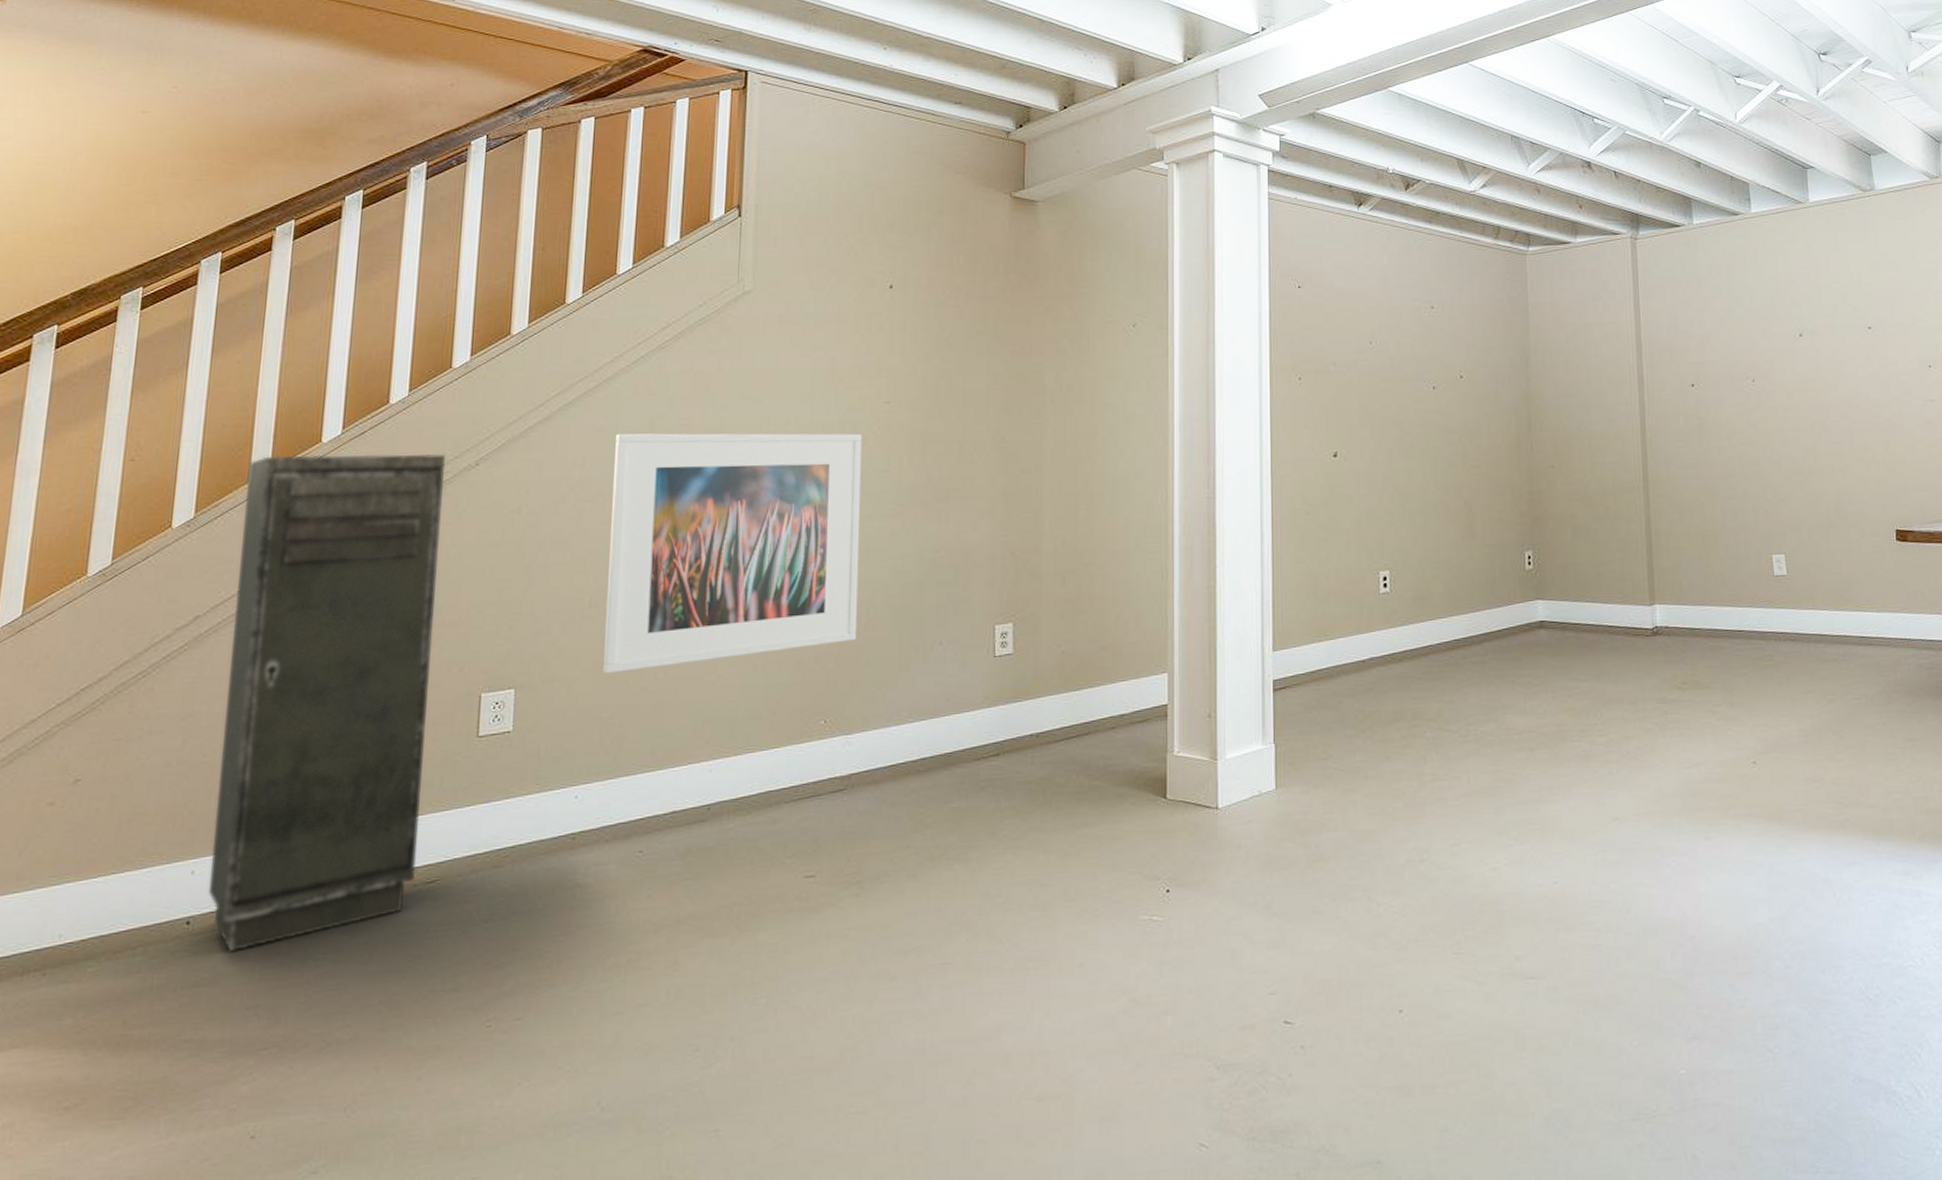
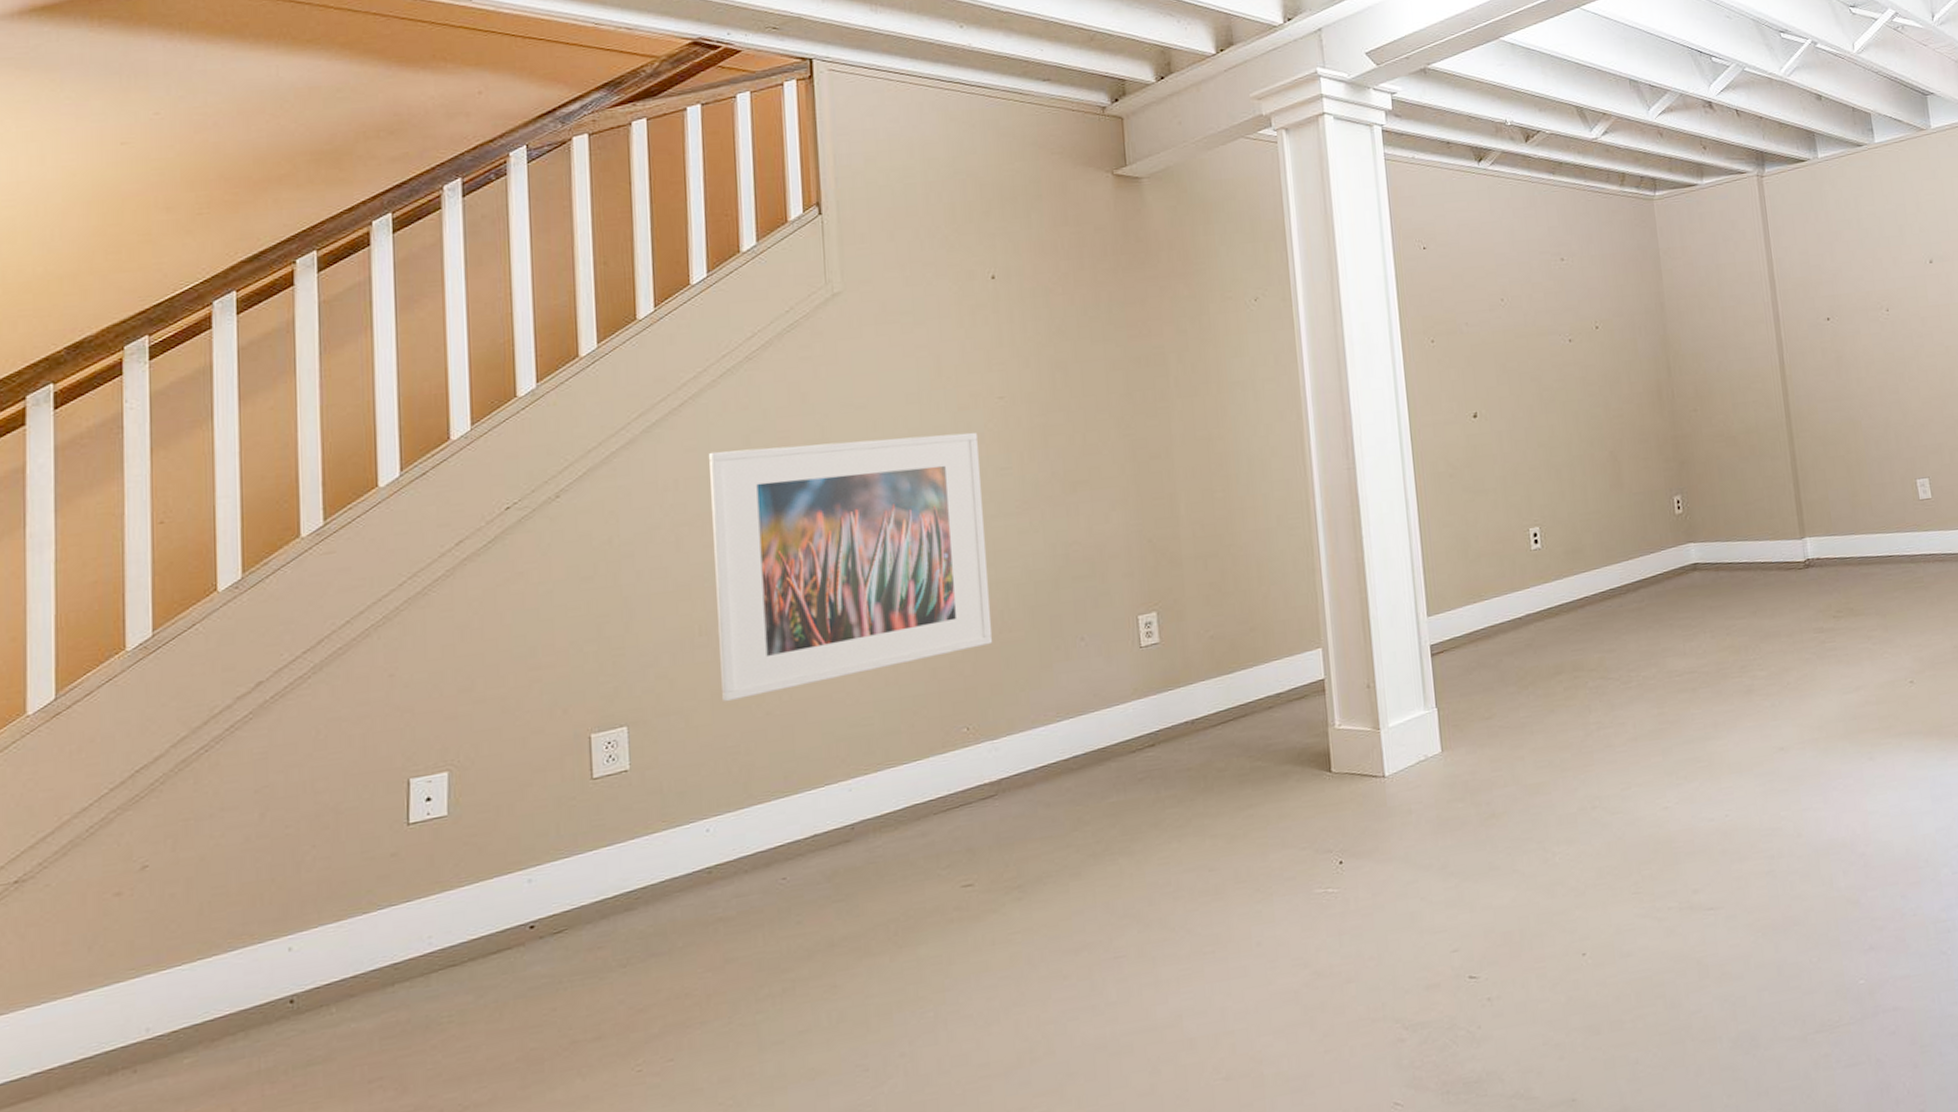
storage cabinet: present [208,453,445,953] -> none [298,489,539,1027]

